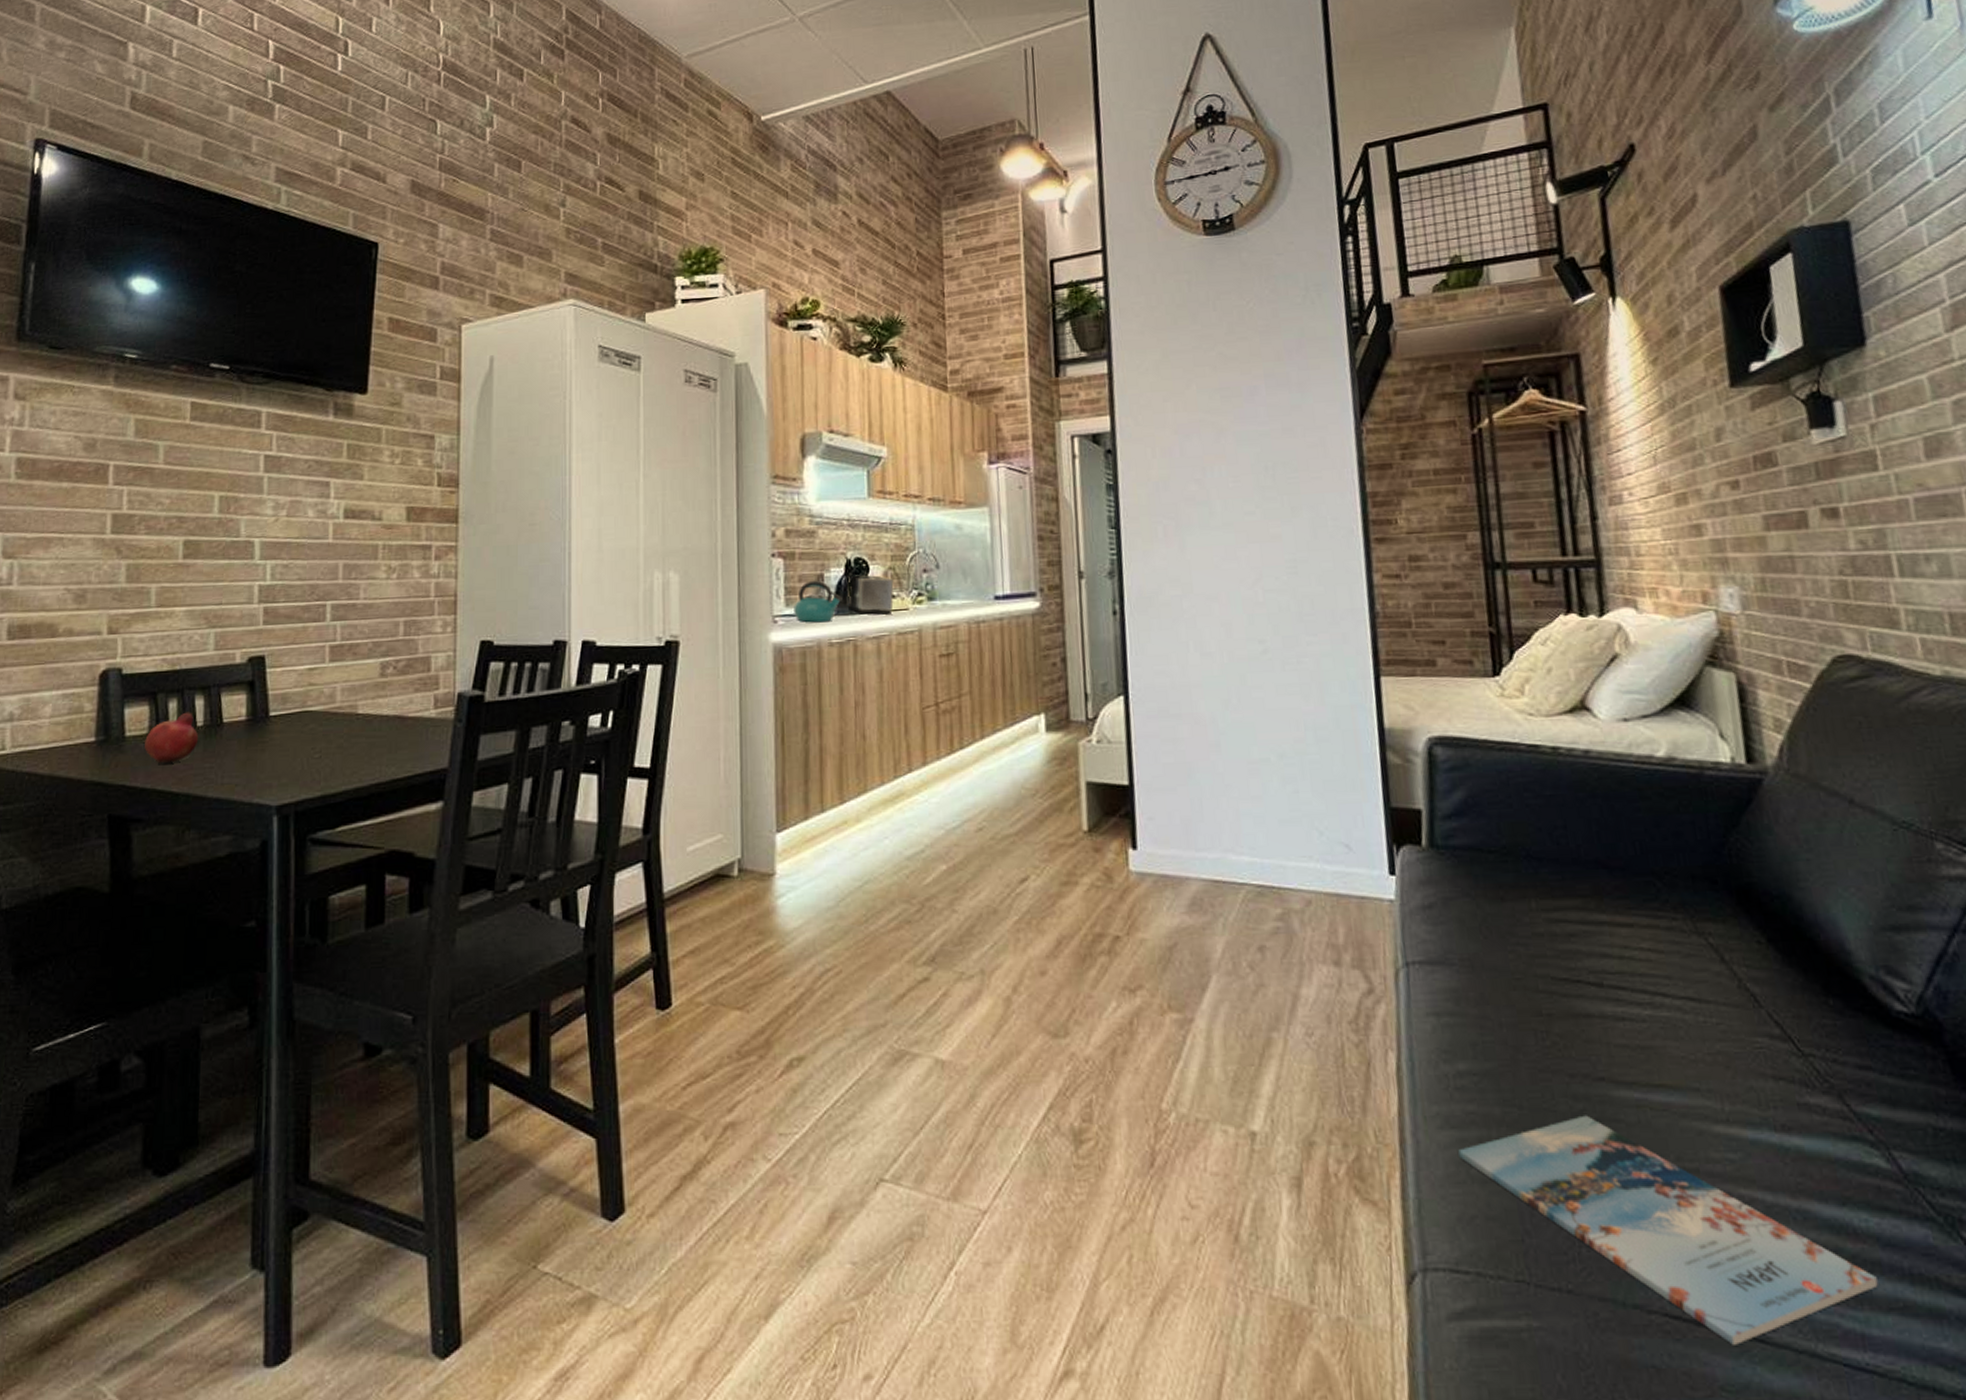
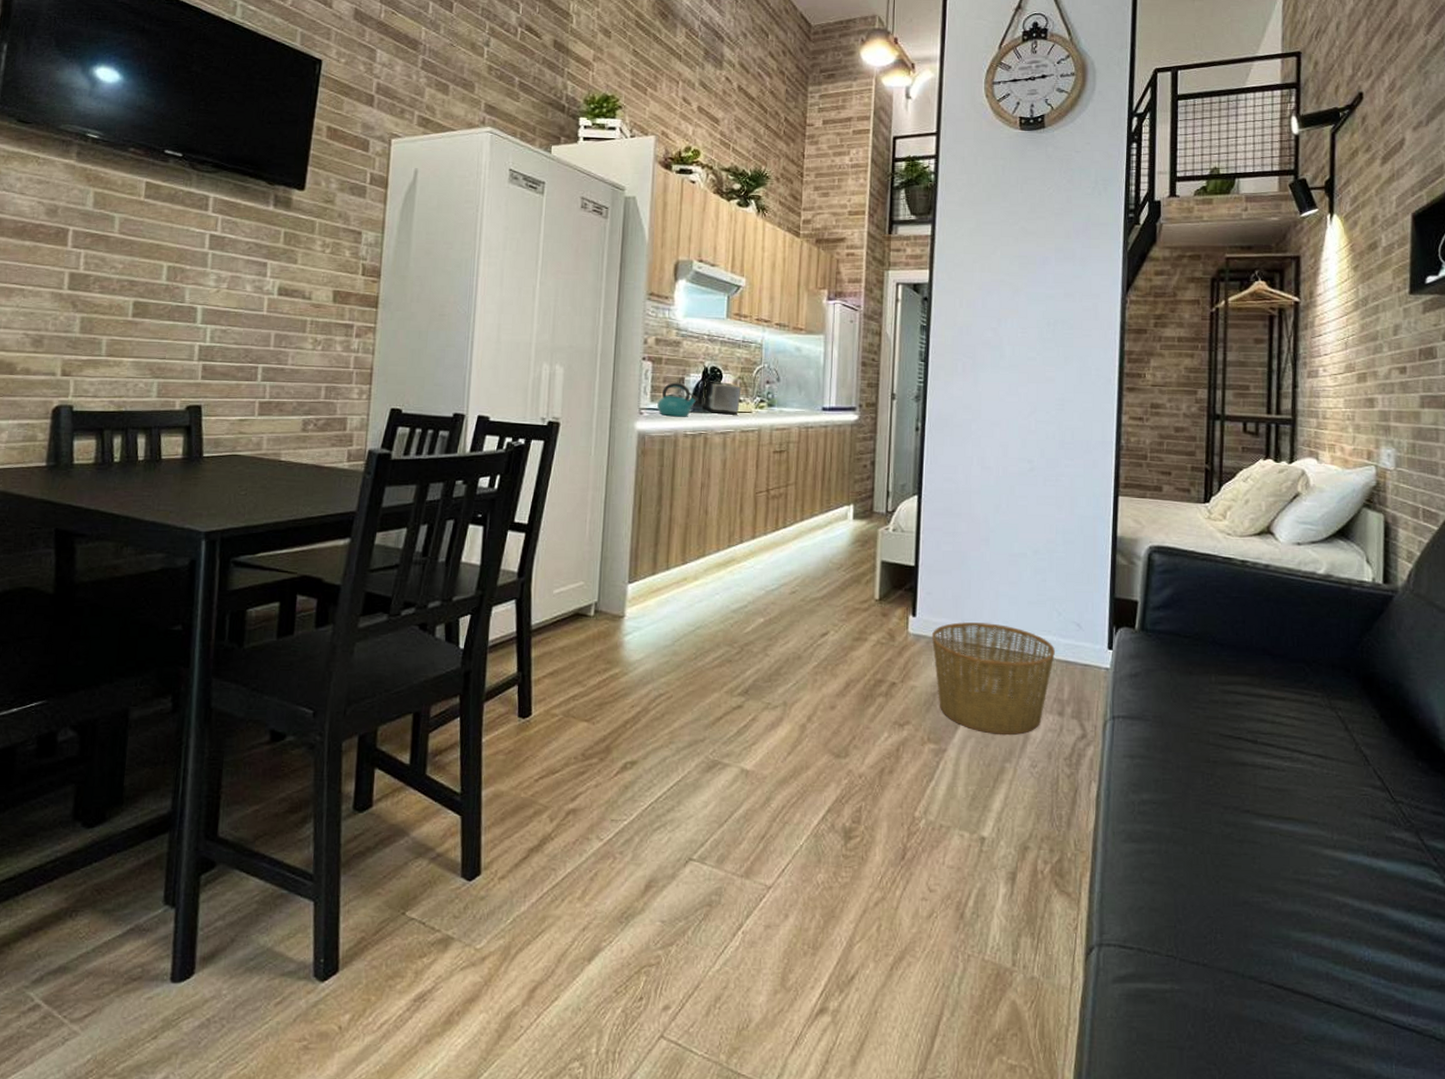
fruit: present [145,712,199,764] -> none [90,447,139,490]
basket: none [1159,851,1322,997] -> present [931,621,1056,735]
magazine: present [1458,1115,1878,1345] -> none [1136,837,1425,1008]

